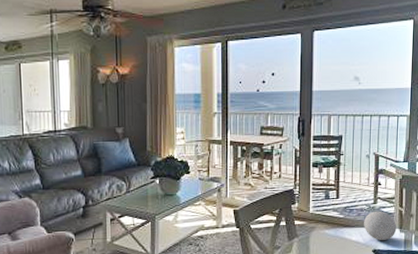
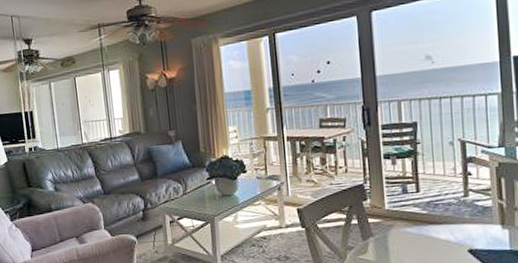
decorative ball: present [364,211,397,240] -> none [453,204,498,239]

